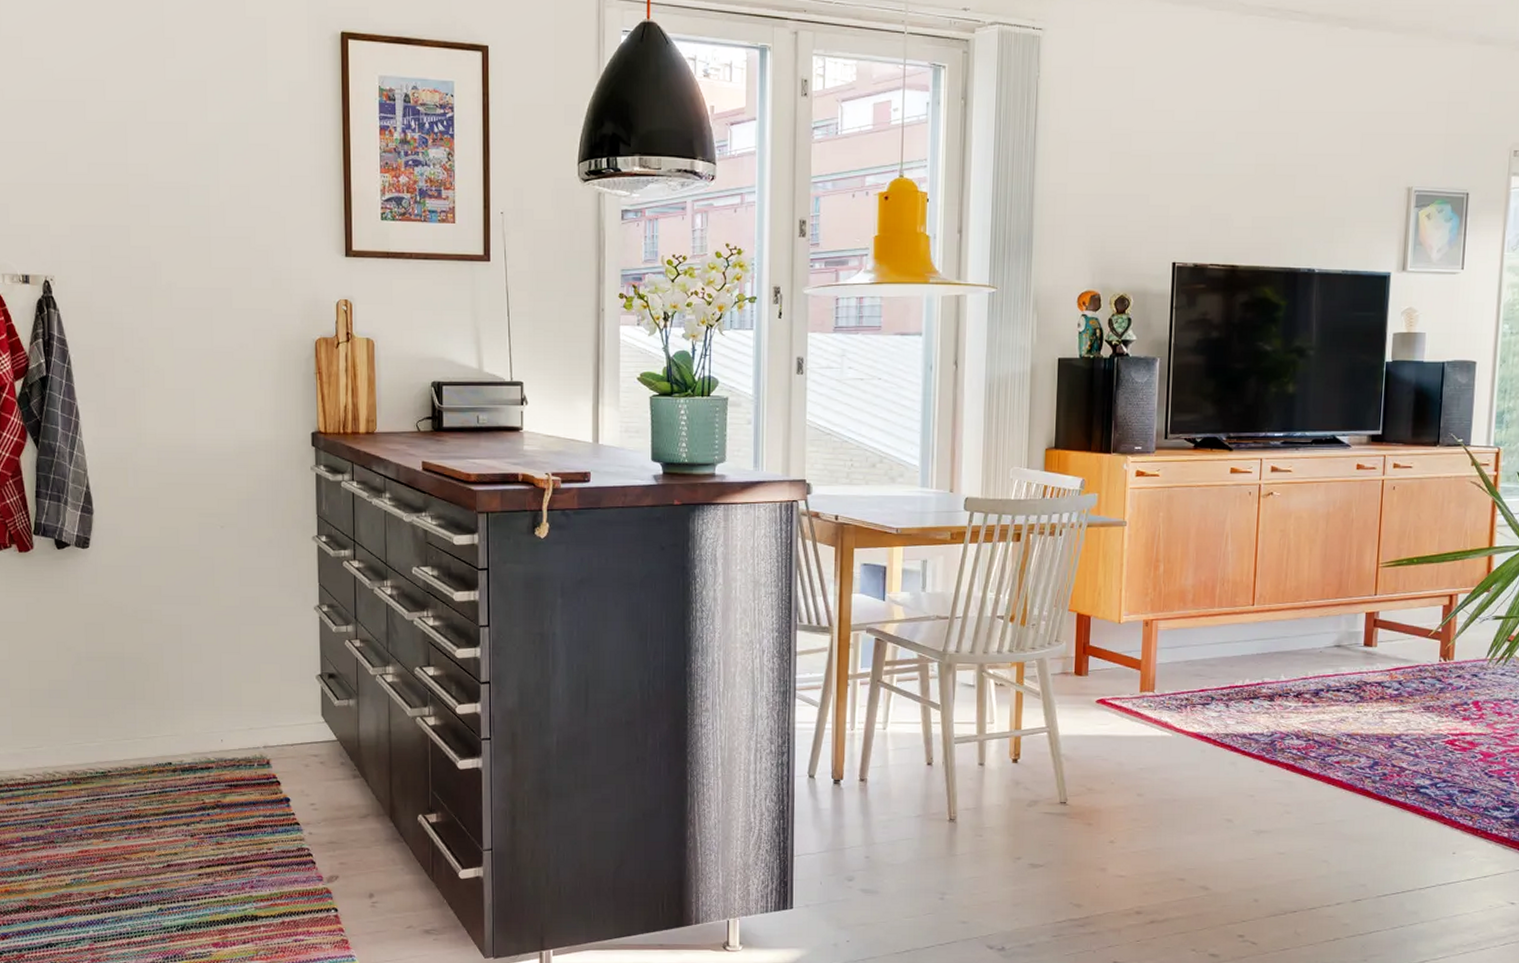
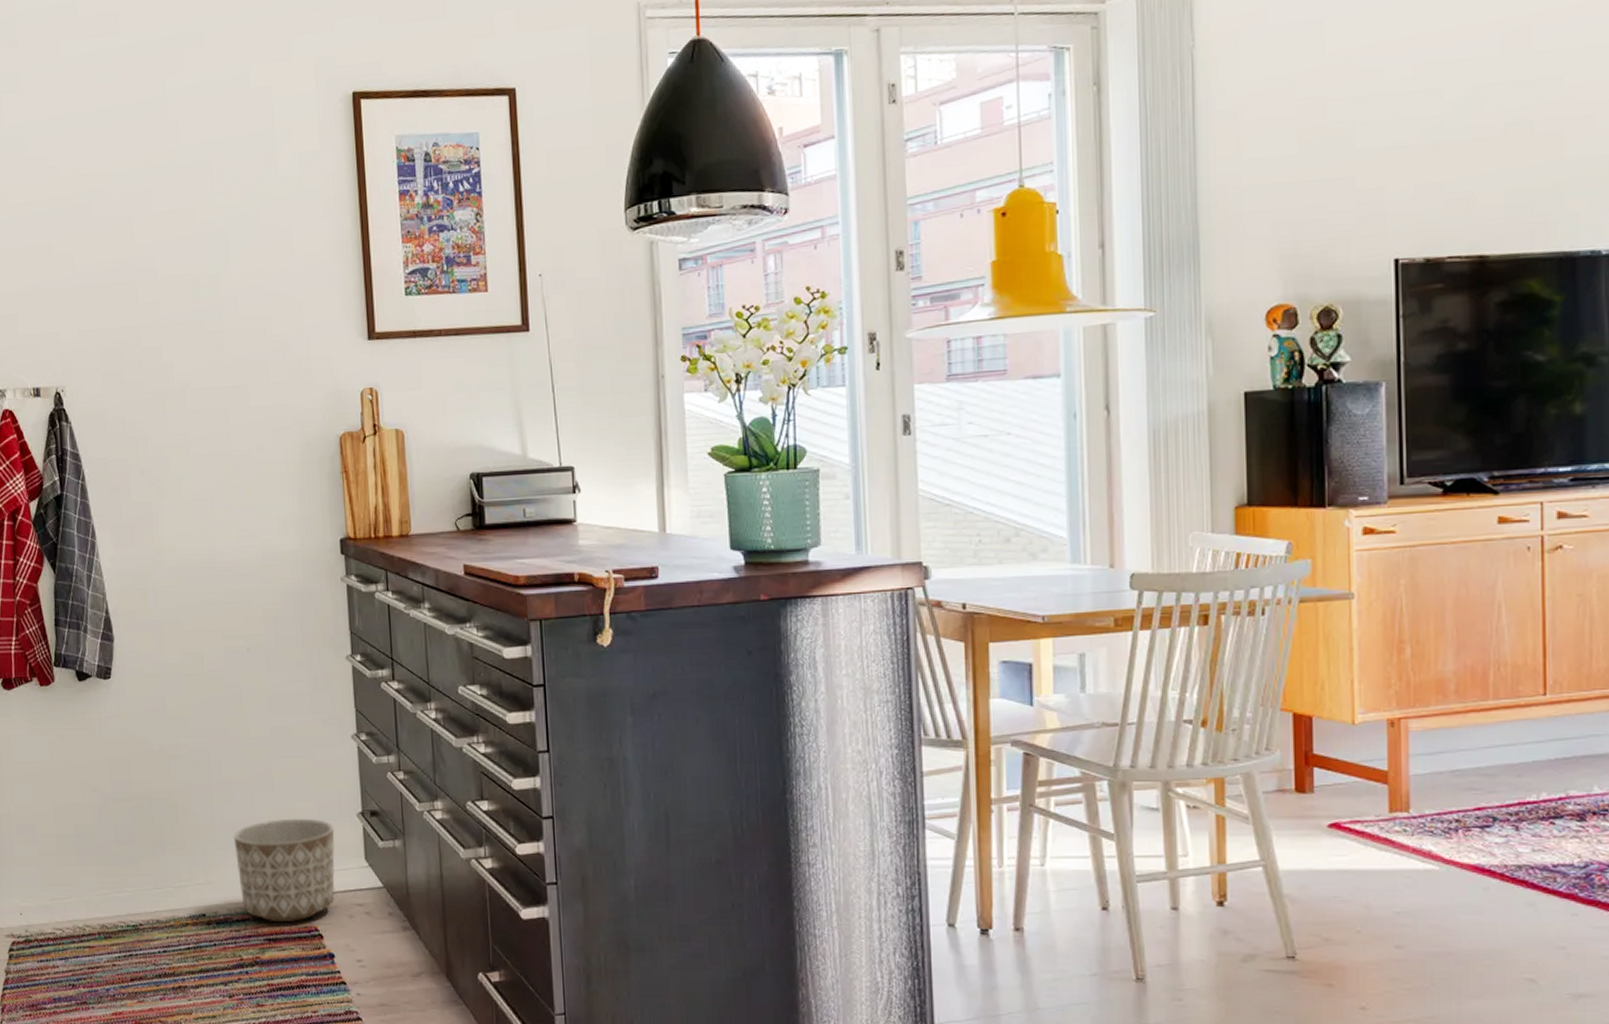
planter: none [201,678,295,771] -> present [233,818,335,923]

